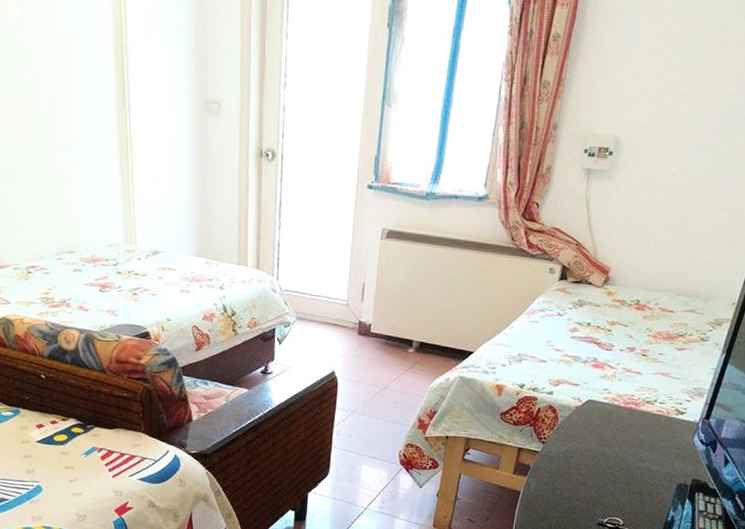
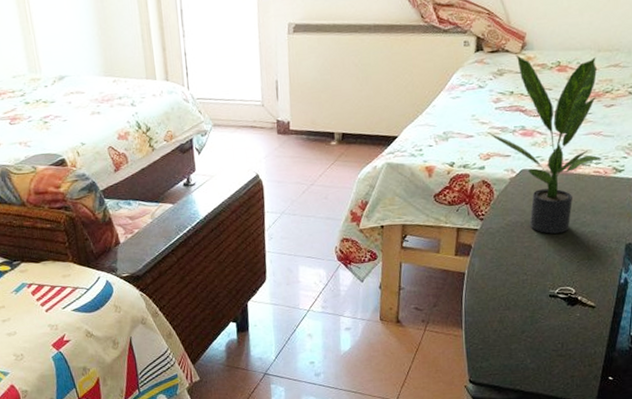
potted plant: none [561,289,674,465] -> present [488,55,602,234]

